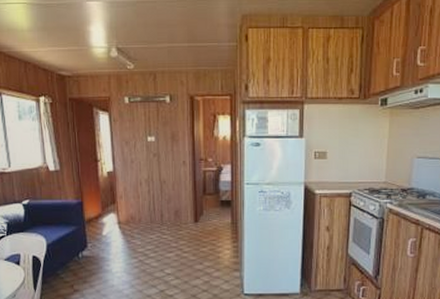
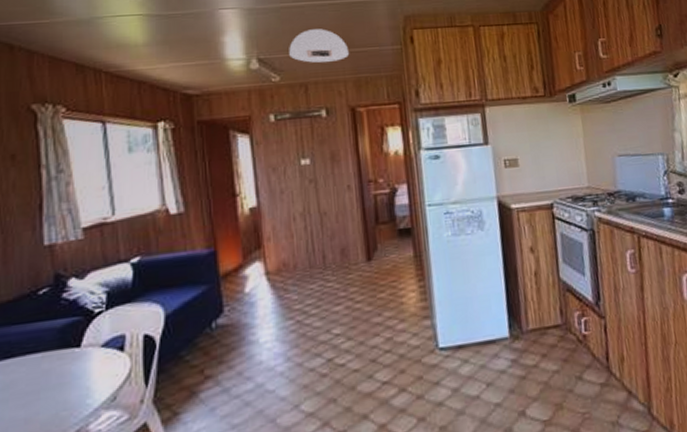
dome light: none [142,23,192,54] -> present [289,29,350,63]

